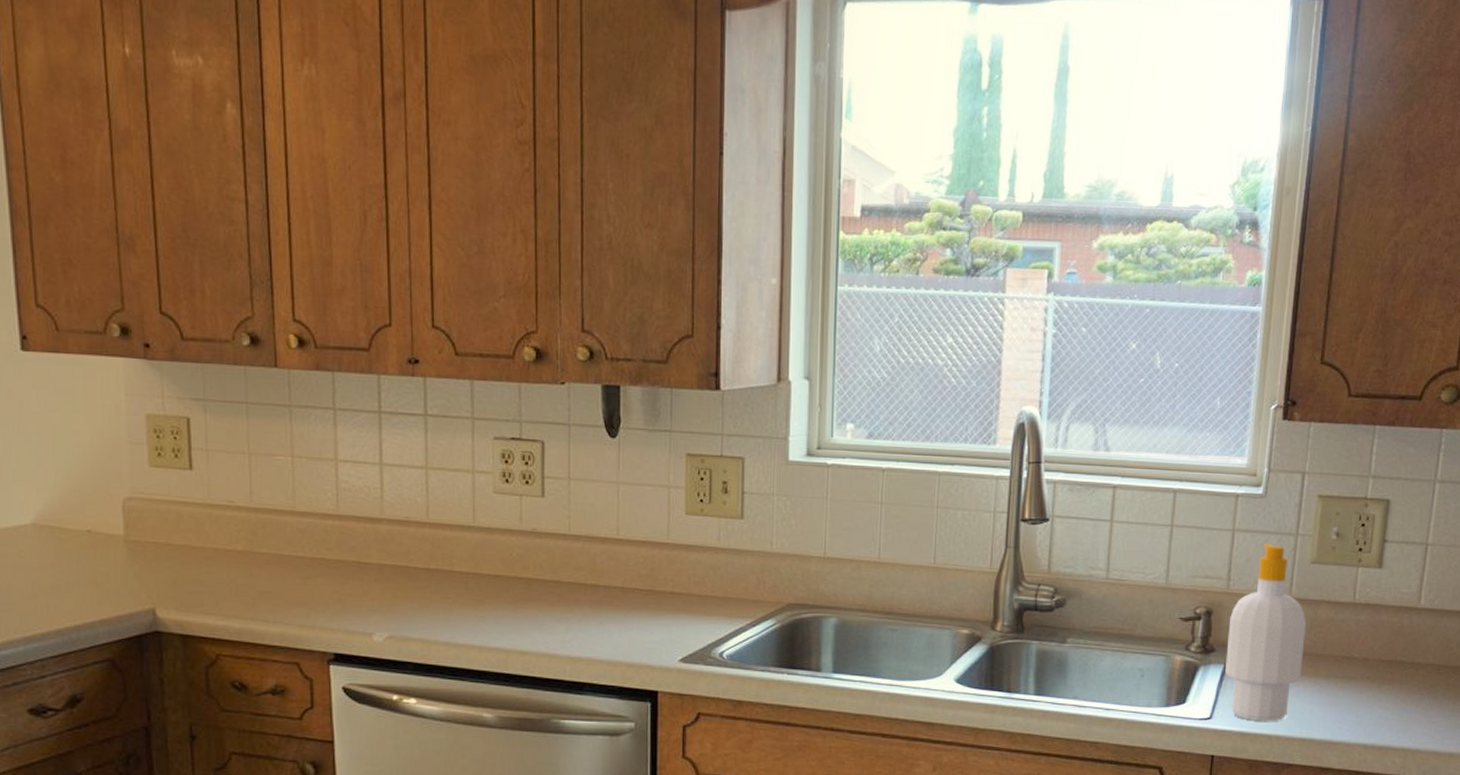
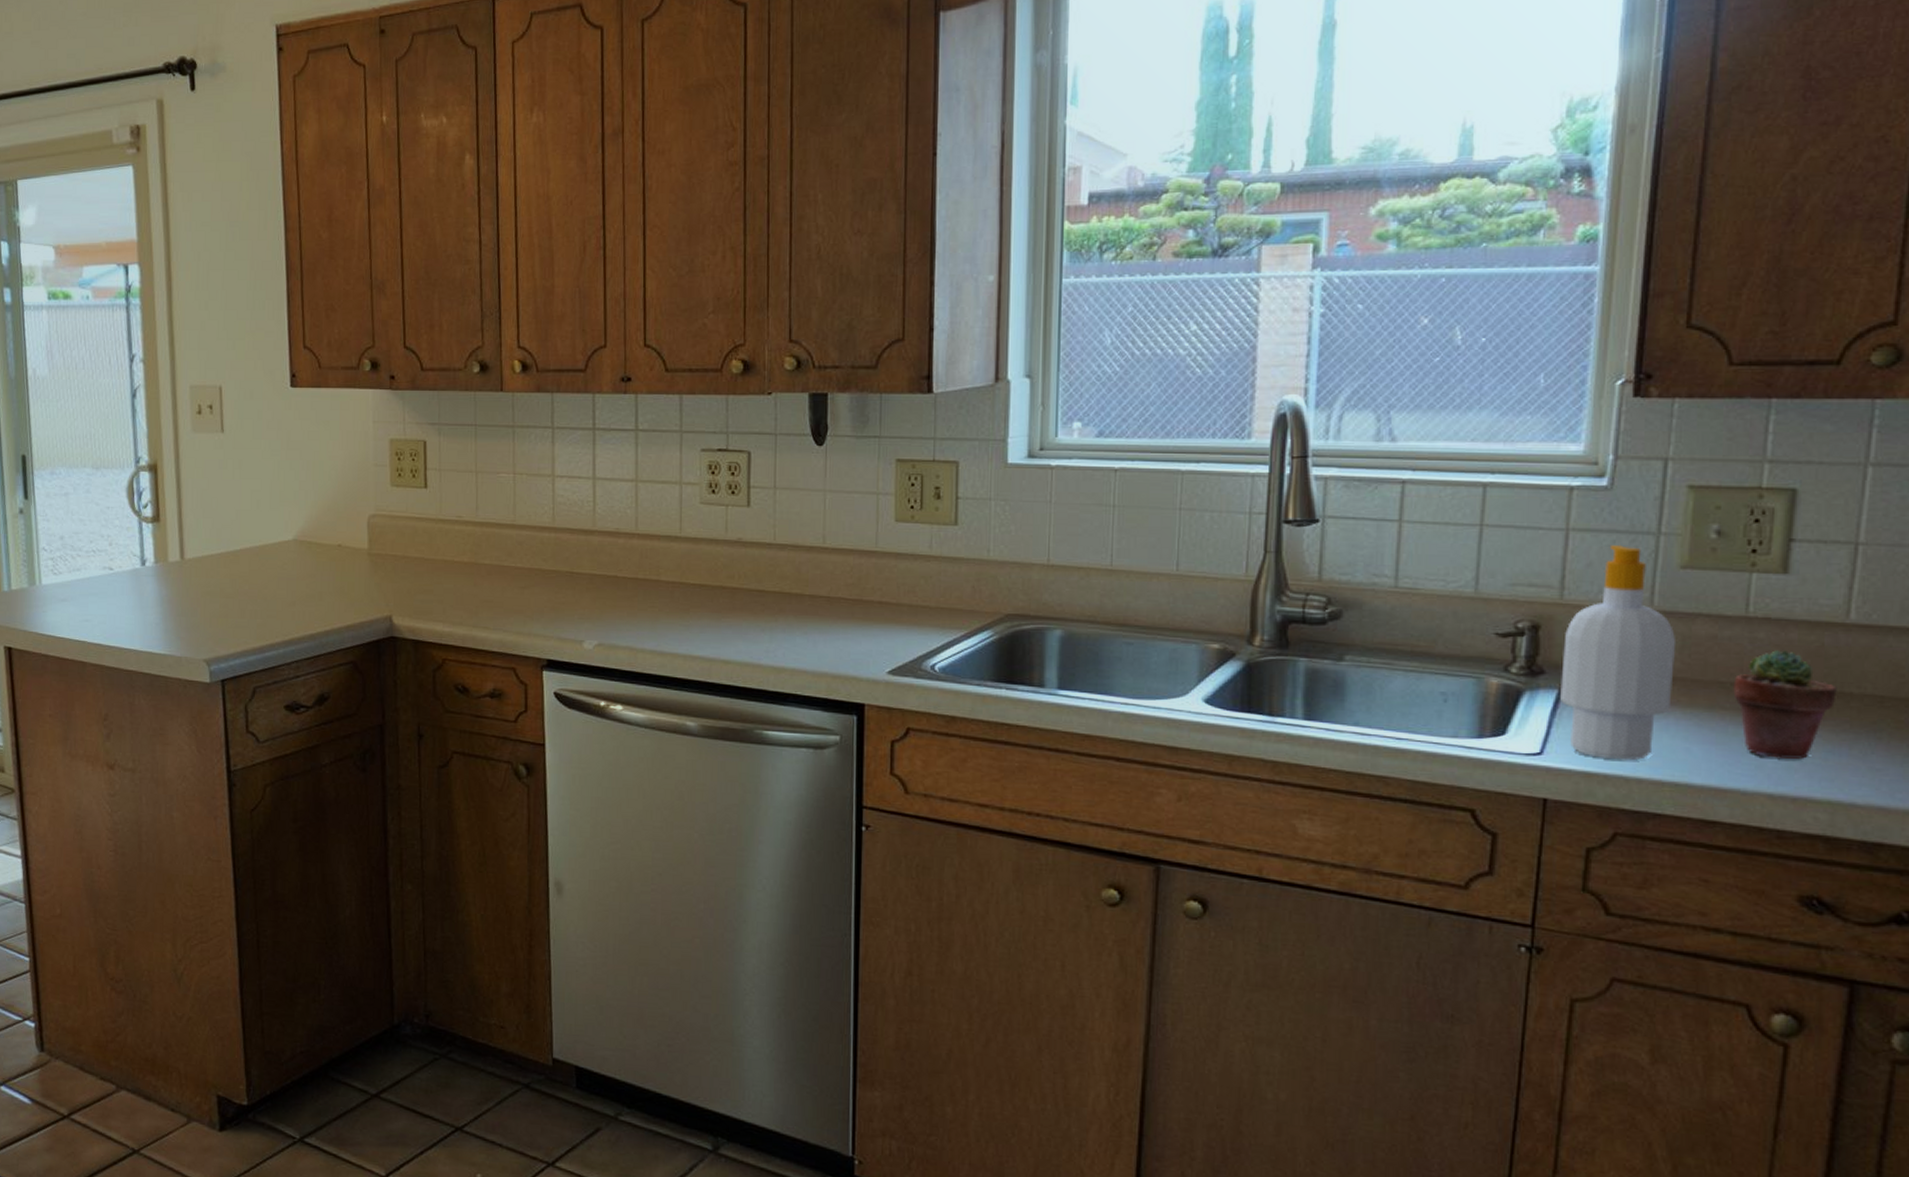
potted succulent: none [1343,630,1411,716] -> present [1733,650,1837,759]

